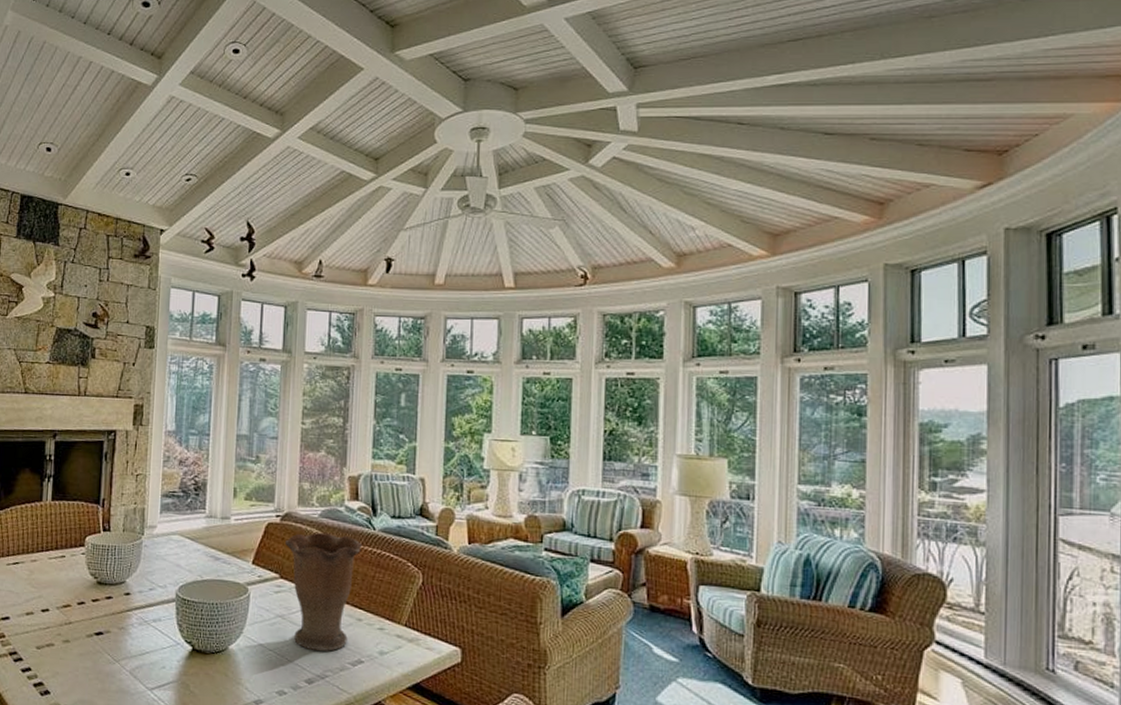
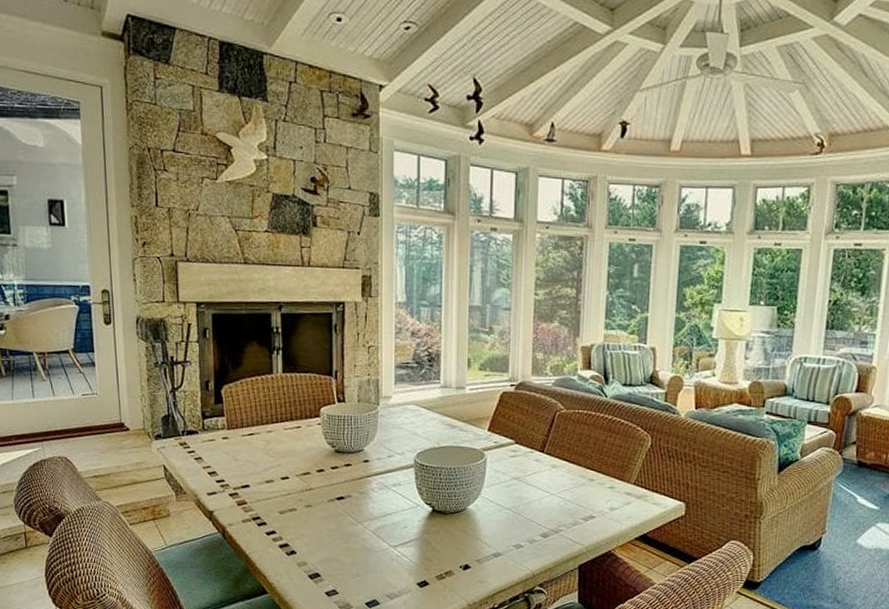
vase: present [285,532,363,651] -> none [520,400,595,509]

